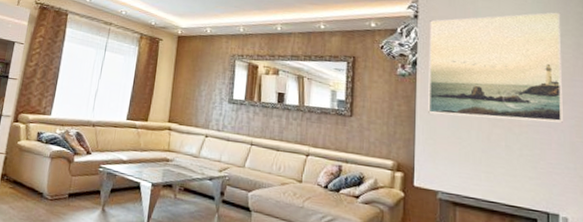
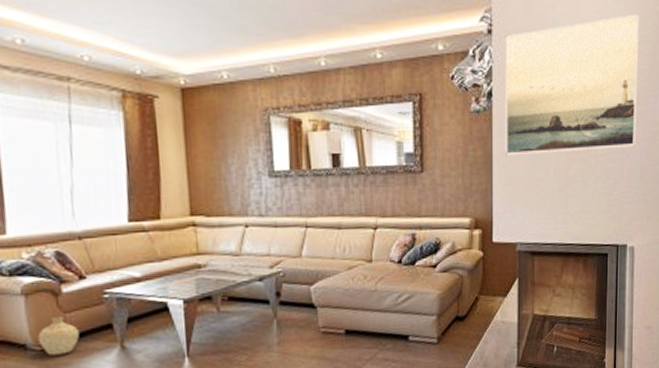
ceramic jug: none [51,178,78,207] -> present [37,317,79,356]

